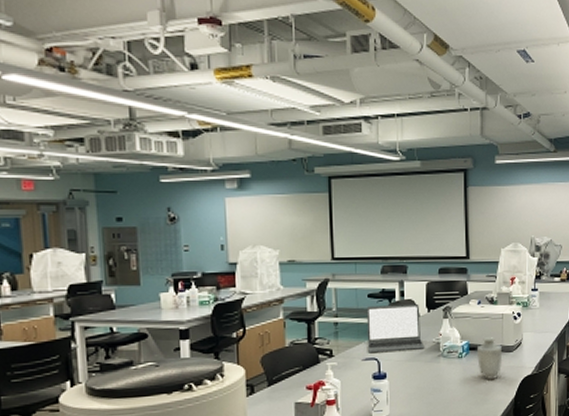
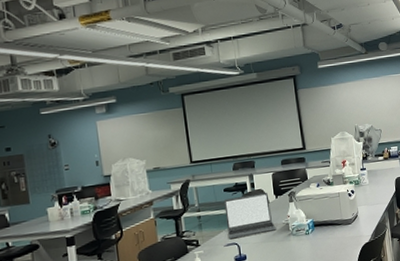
vase: present [476,337,503,379] -> none [320,213,344,250]

